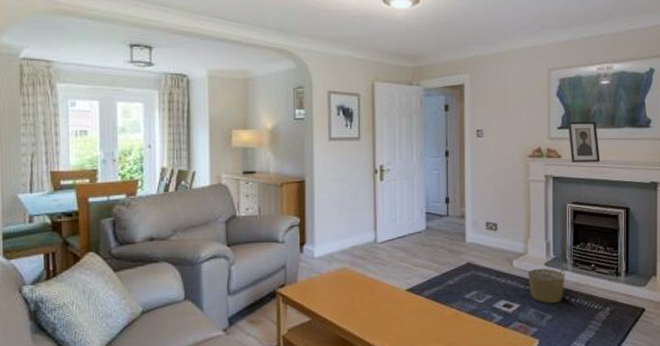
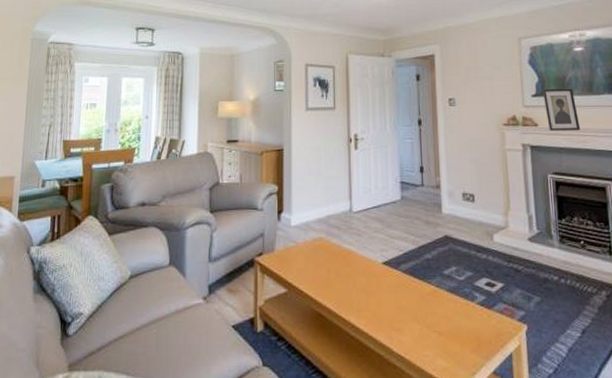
basket: present [527,268,565,304] -> none [510,244,552,285]

